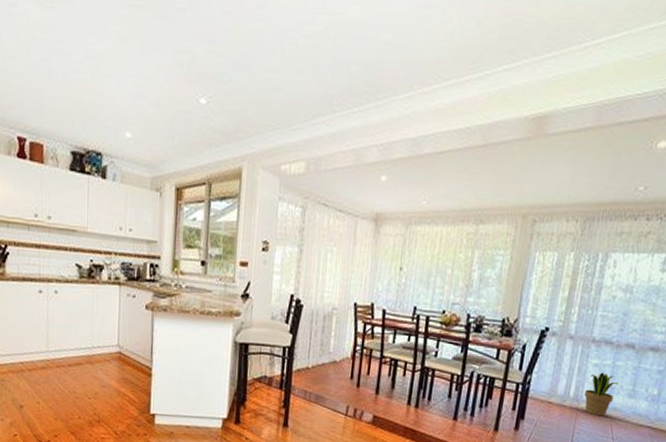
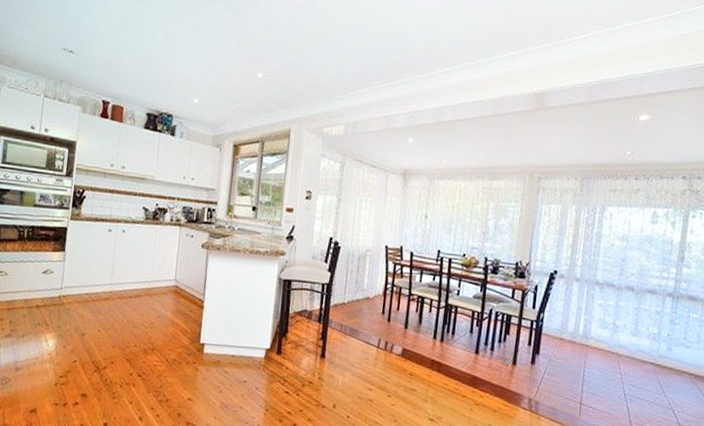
potted plant: present [584,372,620,417] -> none [592,312,623,353]

